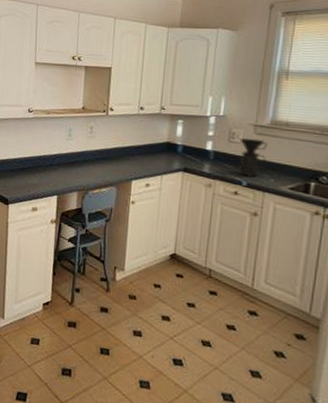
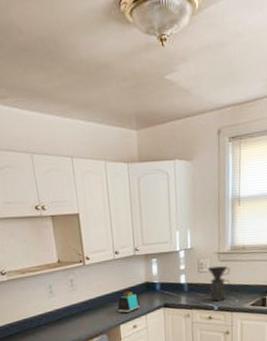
toaster: none [132,147,158,171] -> present [117,291,141,314]

